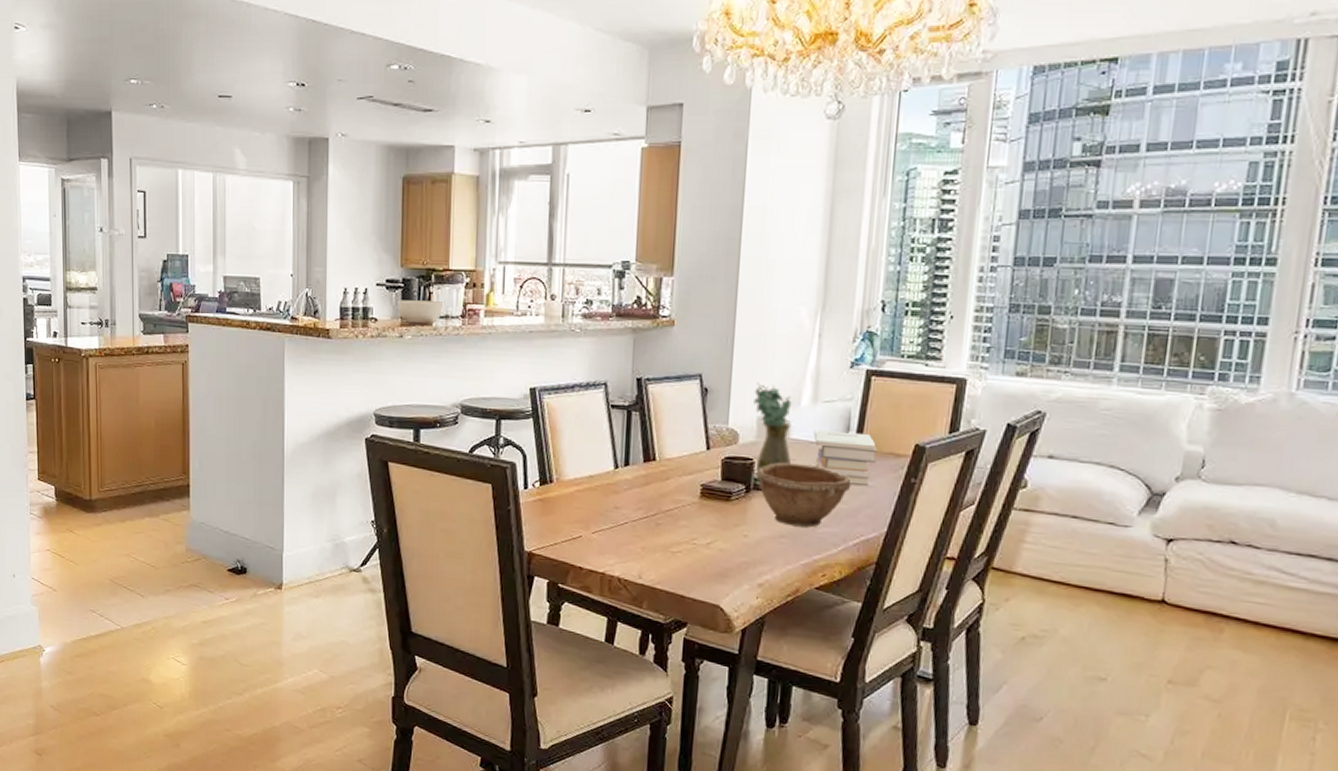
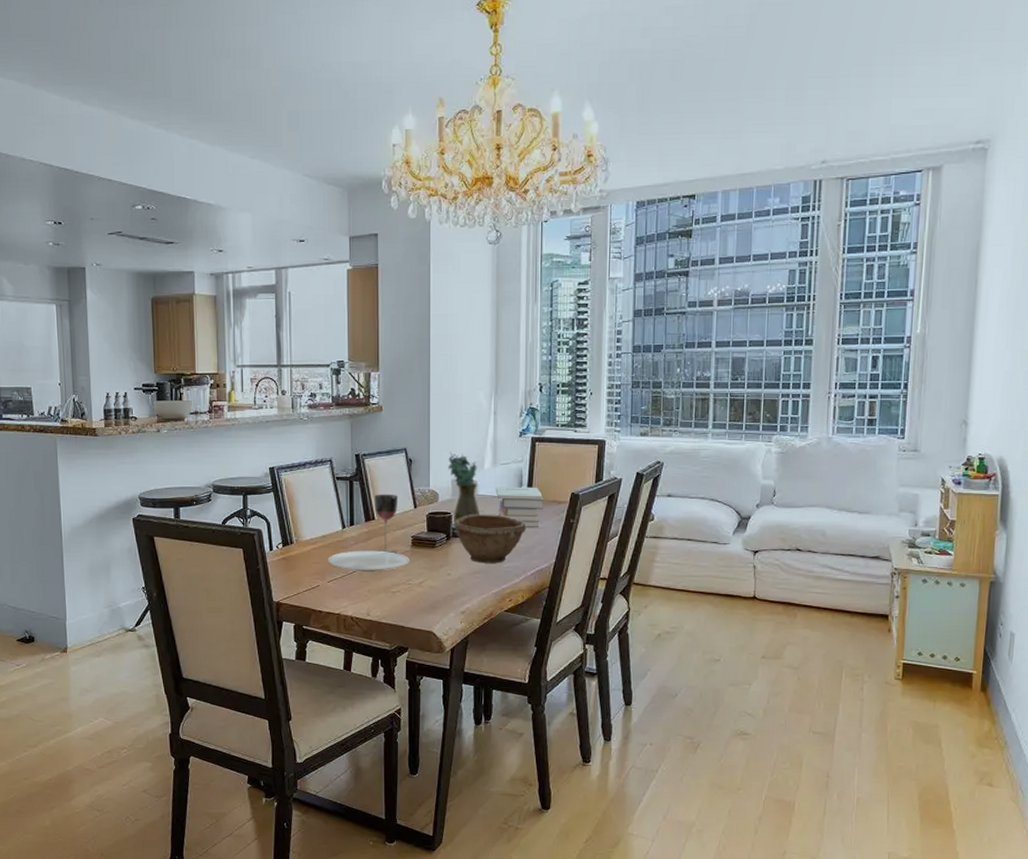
plate: none [593,497,696,525] -> present [327,550,409,571]
wineglass: none [656,429,688,505] -> present [374,494,399,554]

